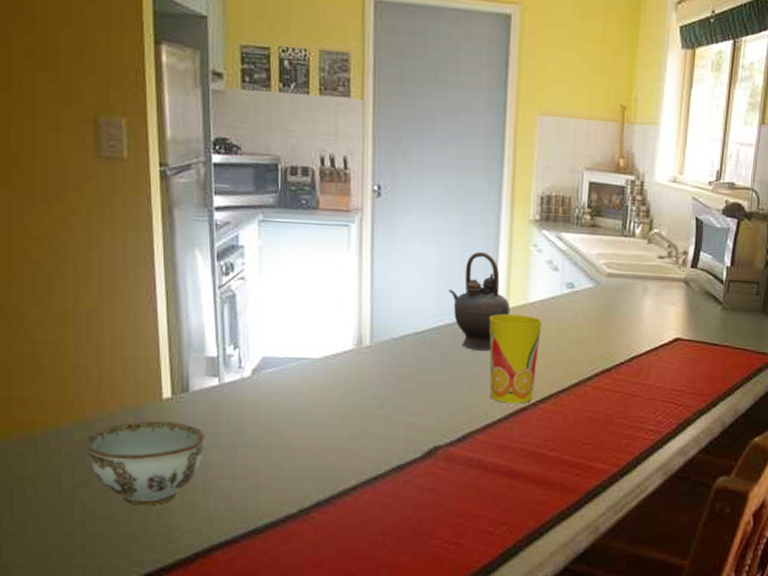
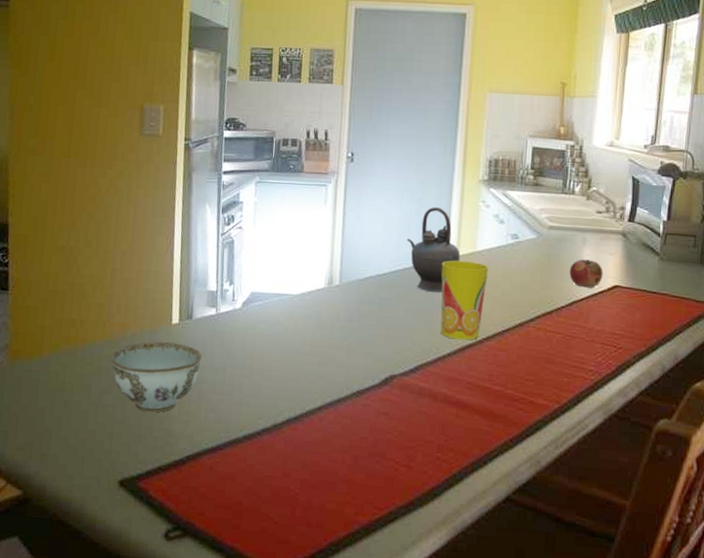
fruit: none [629,310,665,342] -> present [569,259,603,288]

